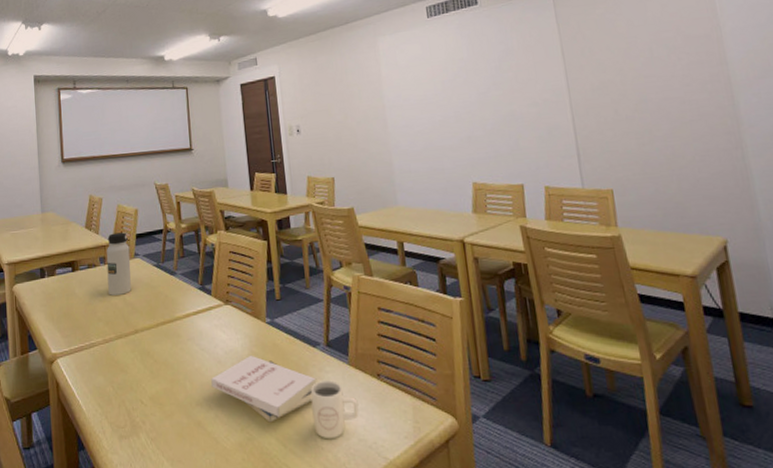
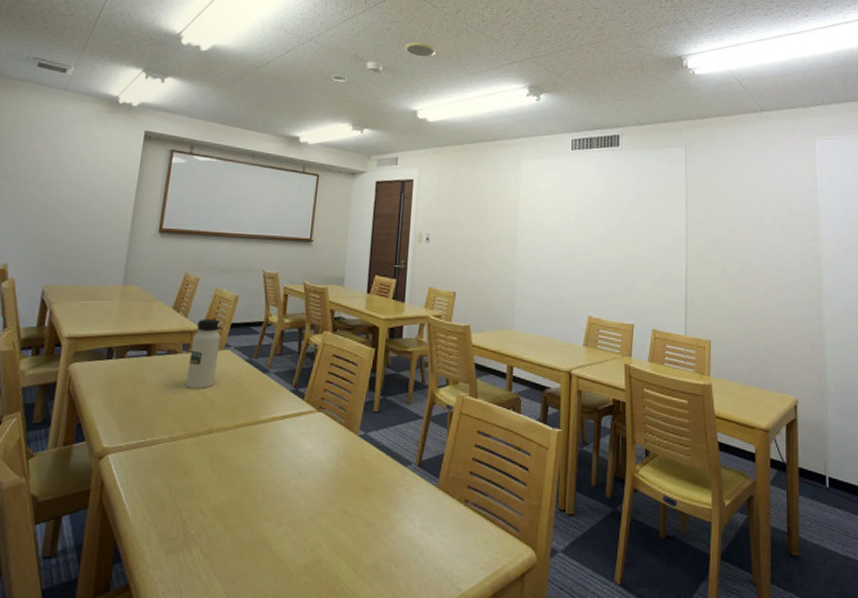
books: present [211,355,317,423] -> none [286,468,402,544]
mug: present [310,380,359,440] -> none [390,503,441,566]

